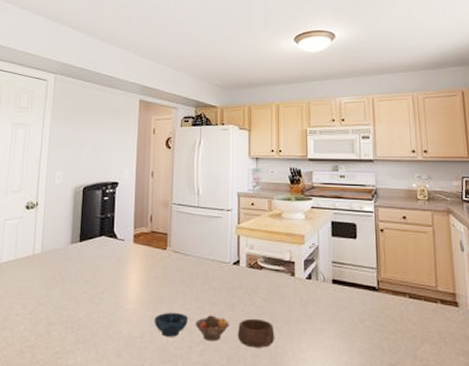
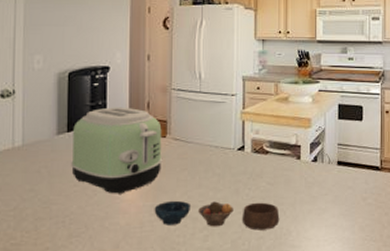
toaster: none [80,219,163,303] -> present [70,107,163,194]

